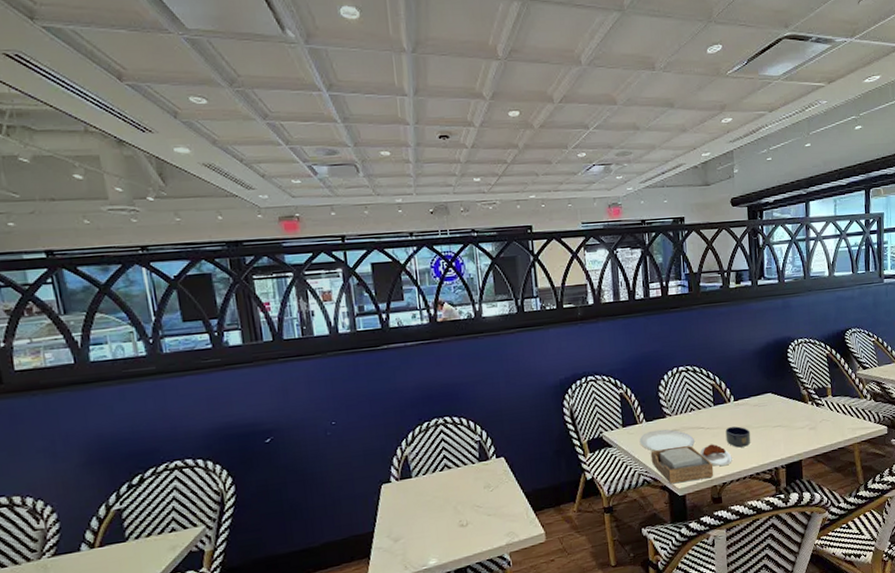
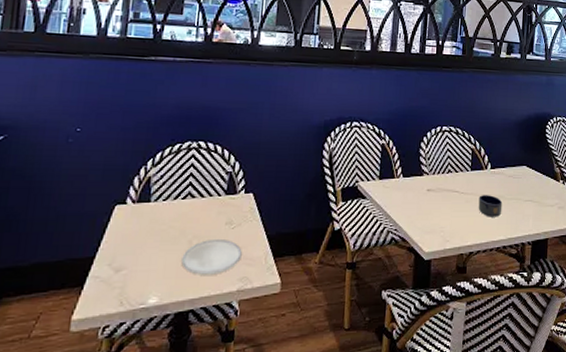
plate: none [450,501,505,536] -> present [181,238,242,277]
plate: present [639,429,695,452] -> none [393,187,448,210]
napkin holder: present [650,445,714,484] -> none [402,207,463,247]
crescent roll: present [700,444,732,467] -> none [451,210,482,235]

